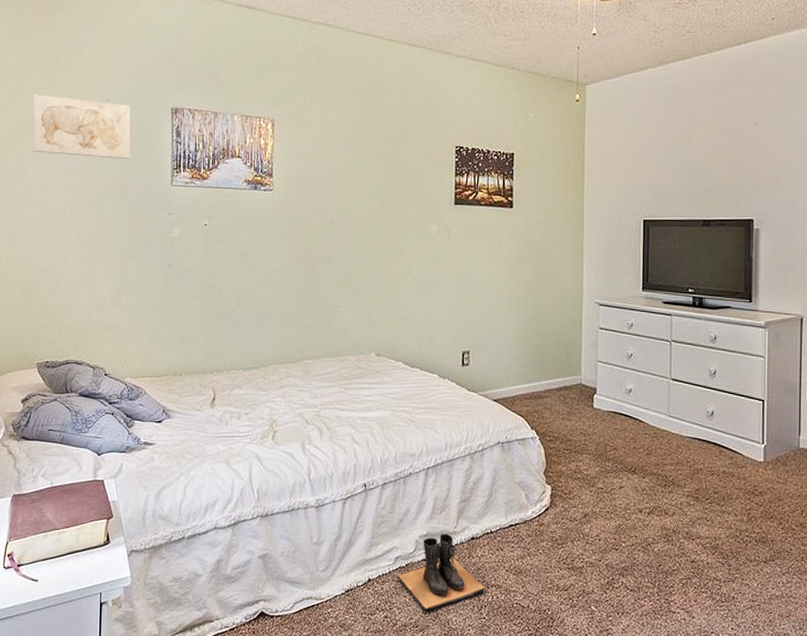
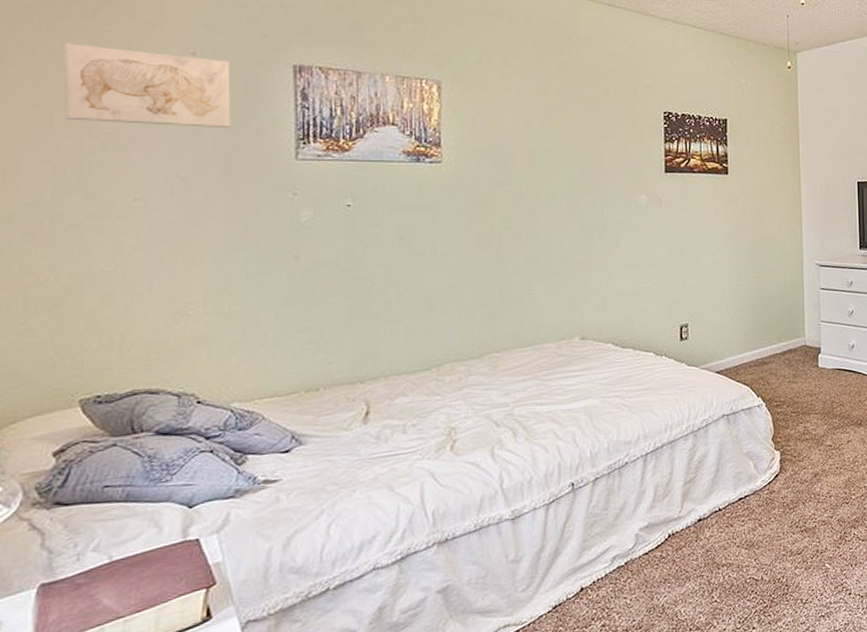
boots: present [398,534,486,610] -> none [616,520,716,608]

